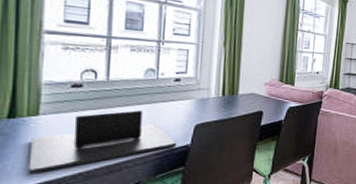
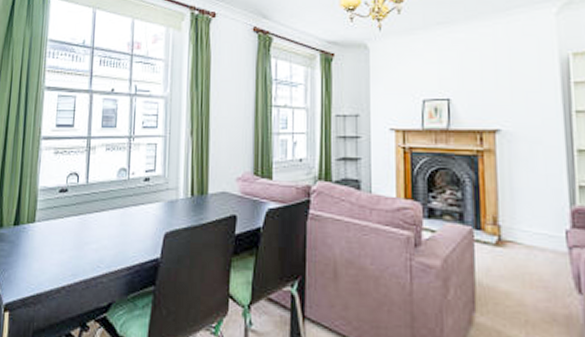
laptop: present [28,110,177,175] -> none [25,216,147,285]

